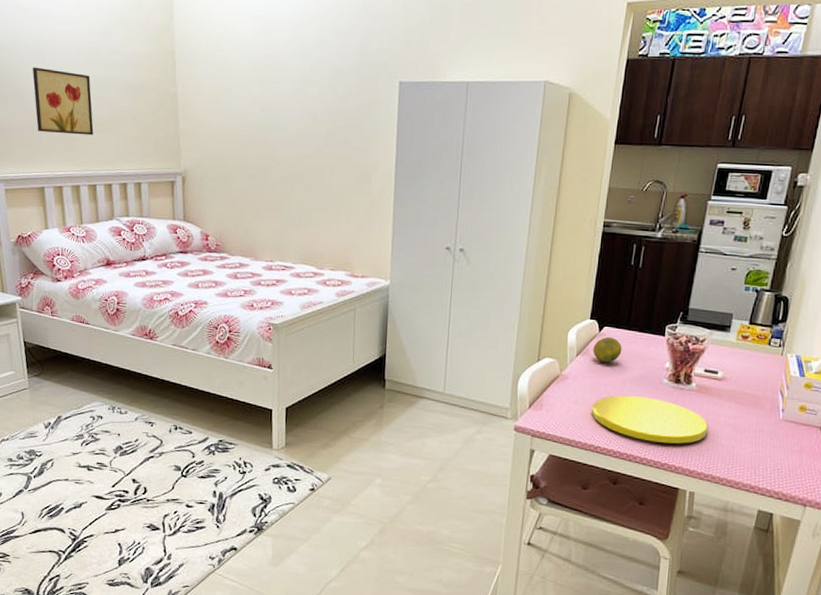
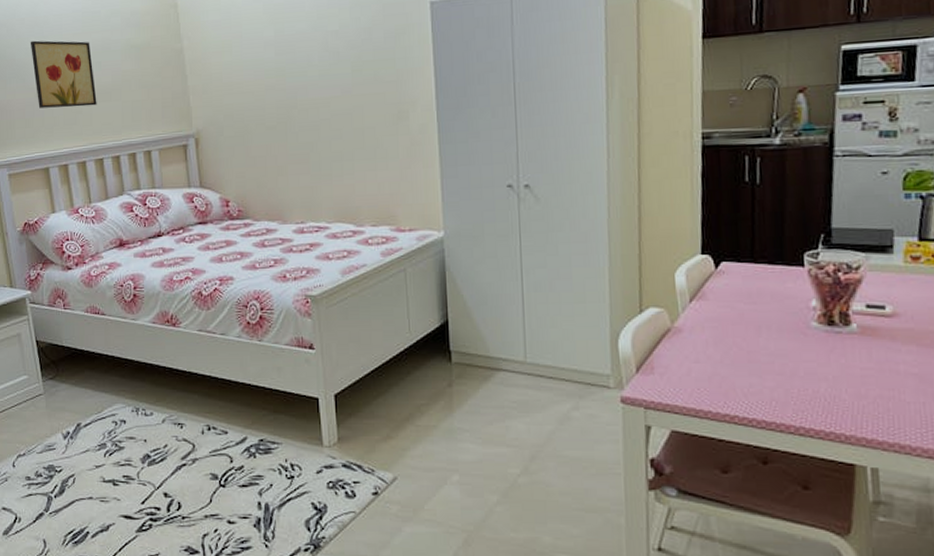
plate: present [592,395,709,444] -> none [720,347,884,405]
fruit: present [593,337,622,363] -> none [710,274,750,307]

